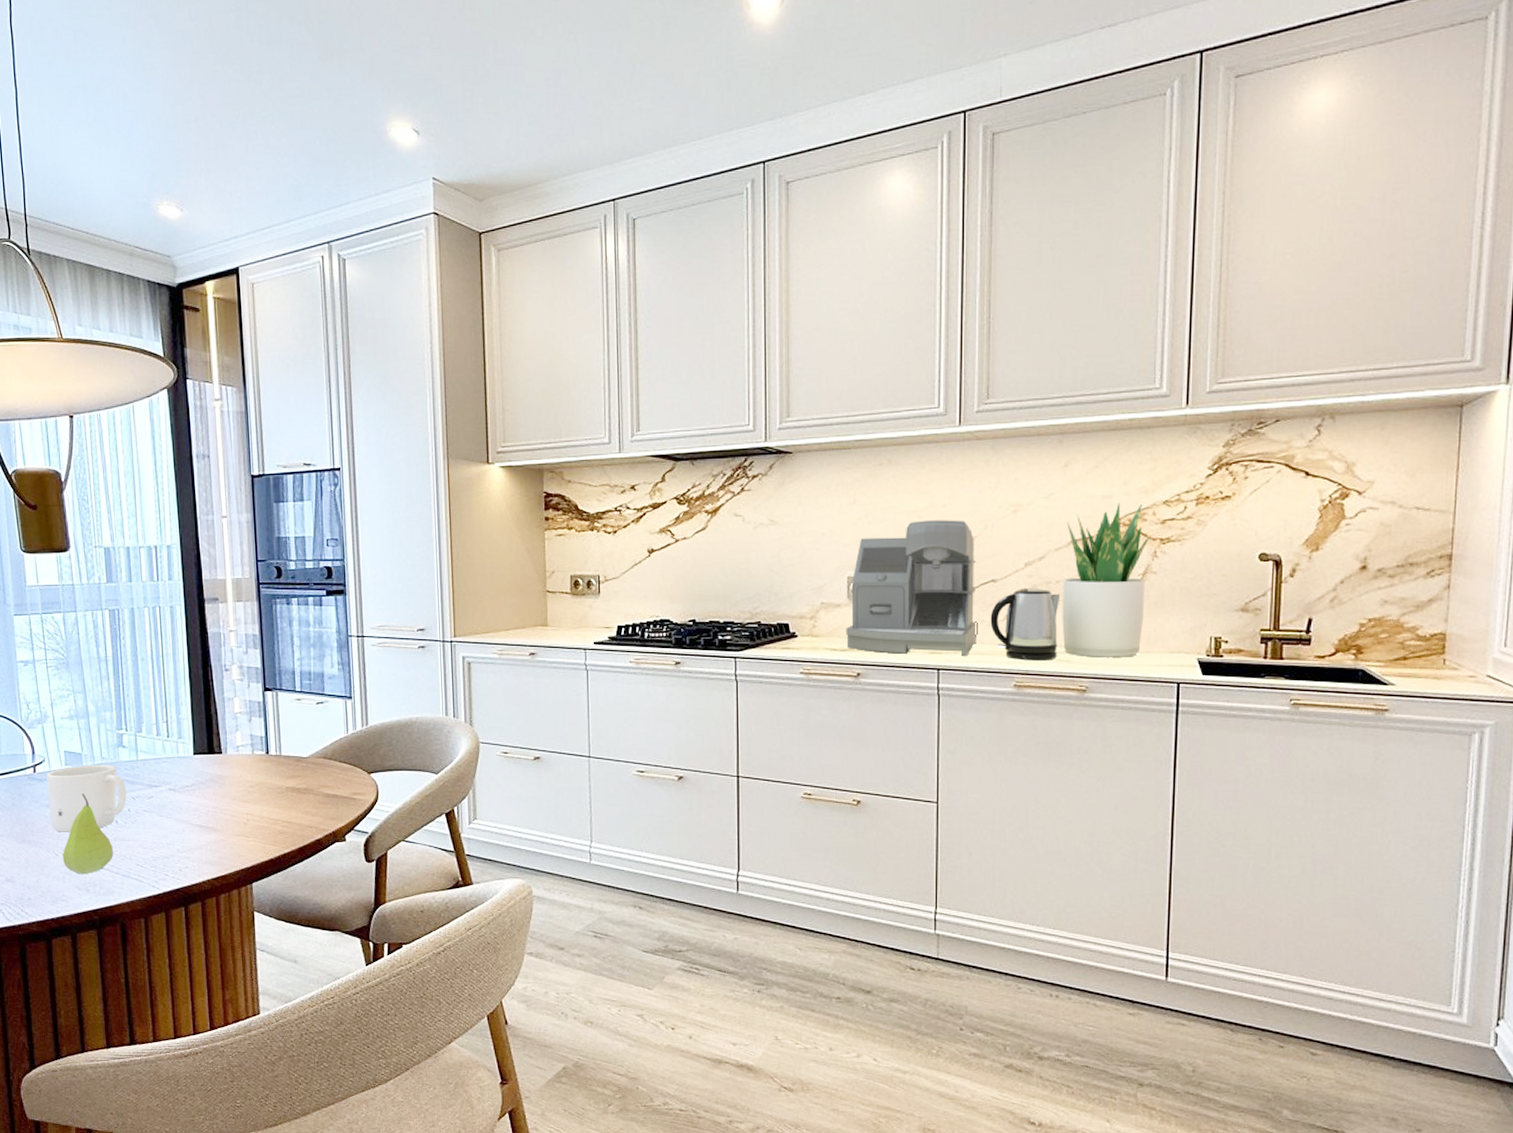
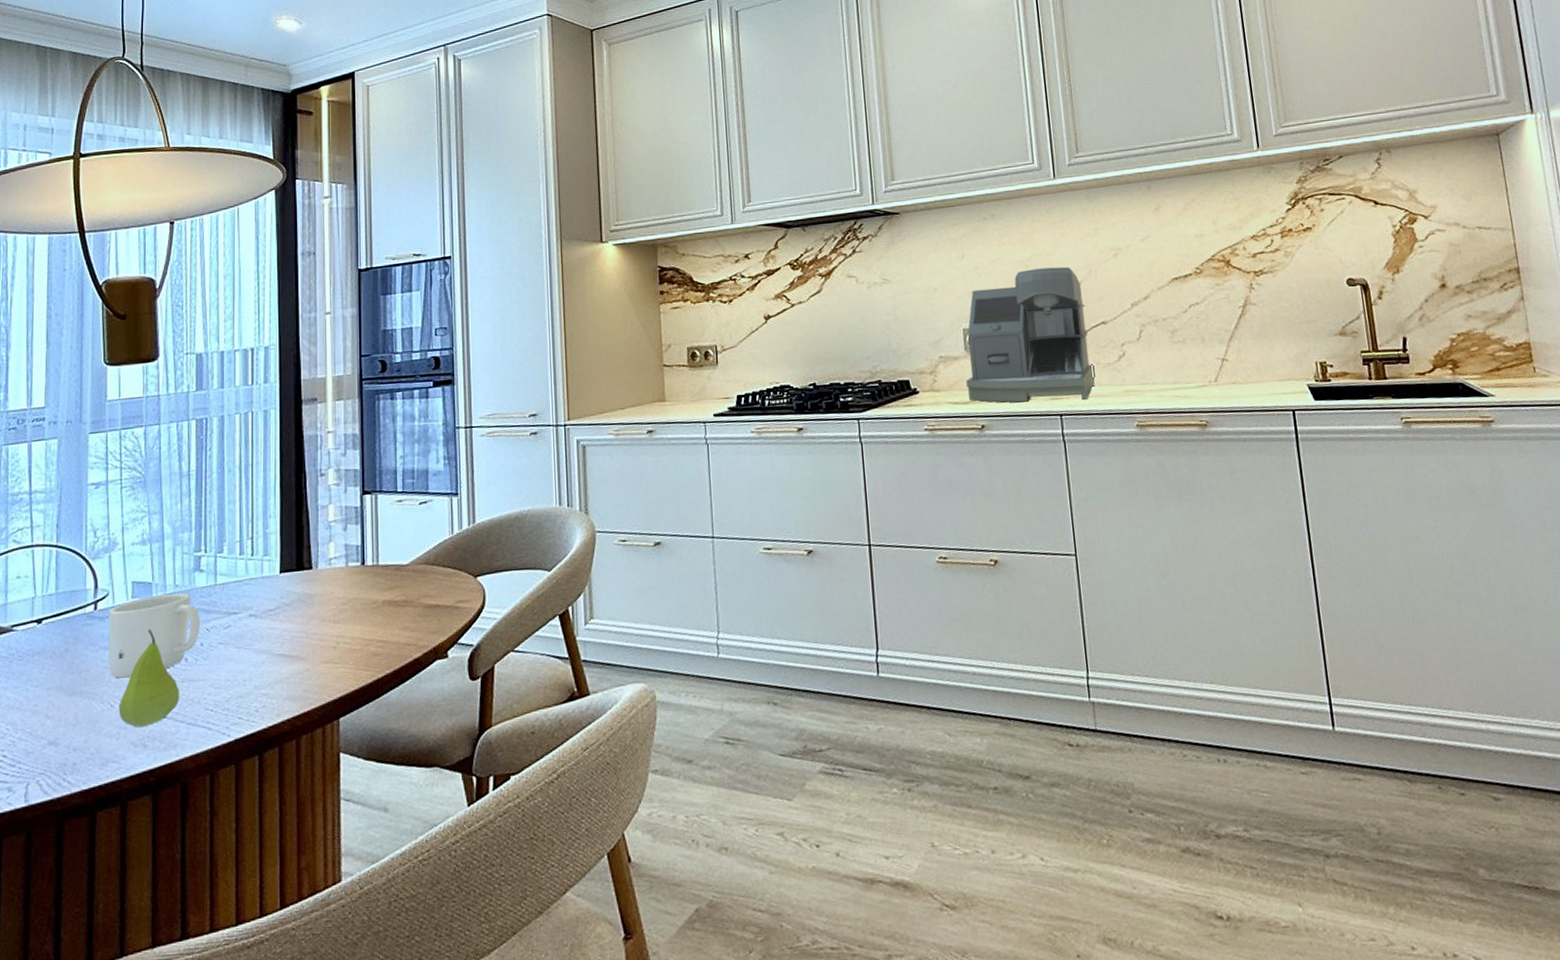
kettle: present [990,587,1061,661] -> none [1105,326,1175,400]
planter: present [1062,502,1150,658] -> none [1165,240,1252,391]

